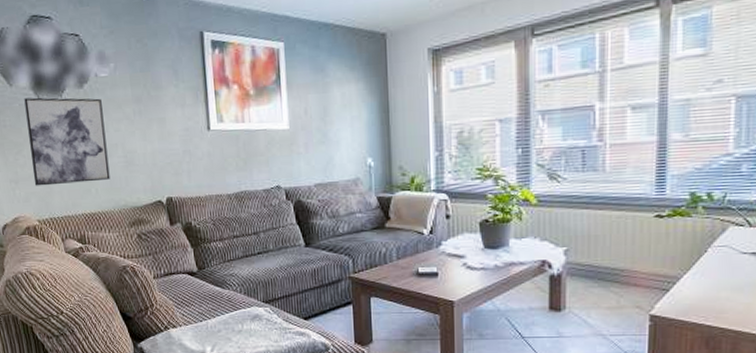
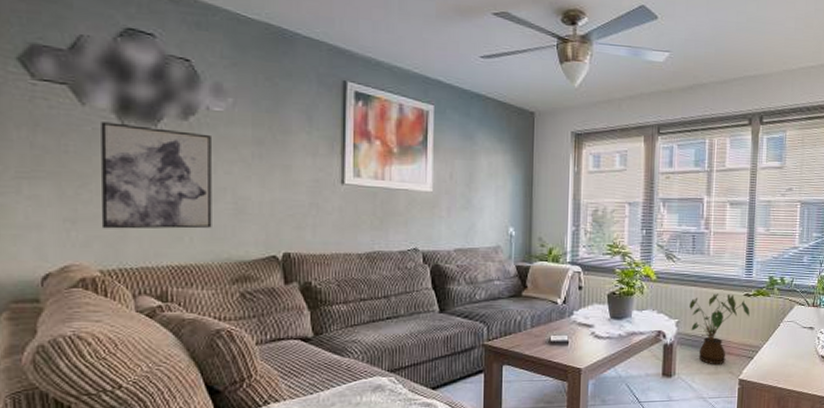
house plant: none [581,216,663,299] -> present [689,293,750,365]

